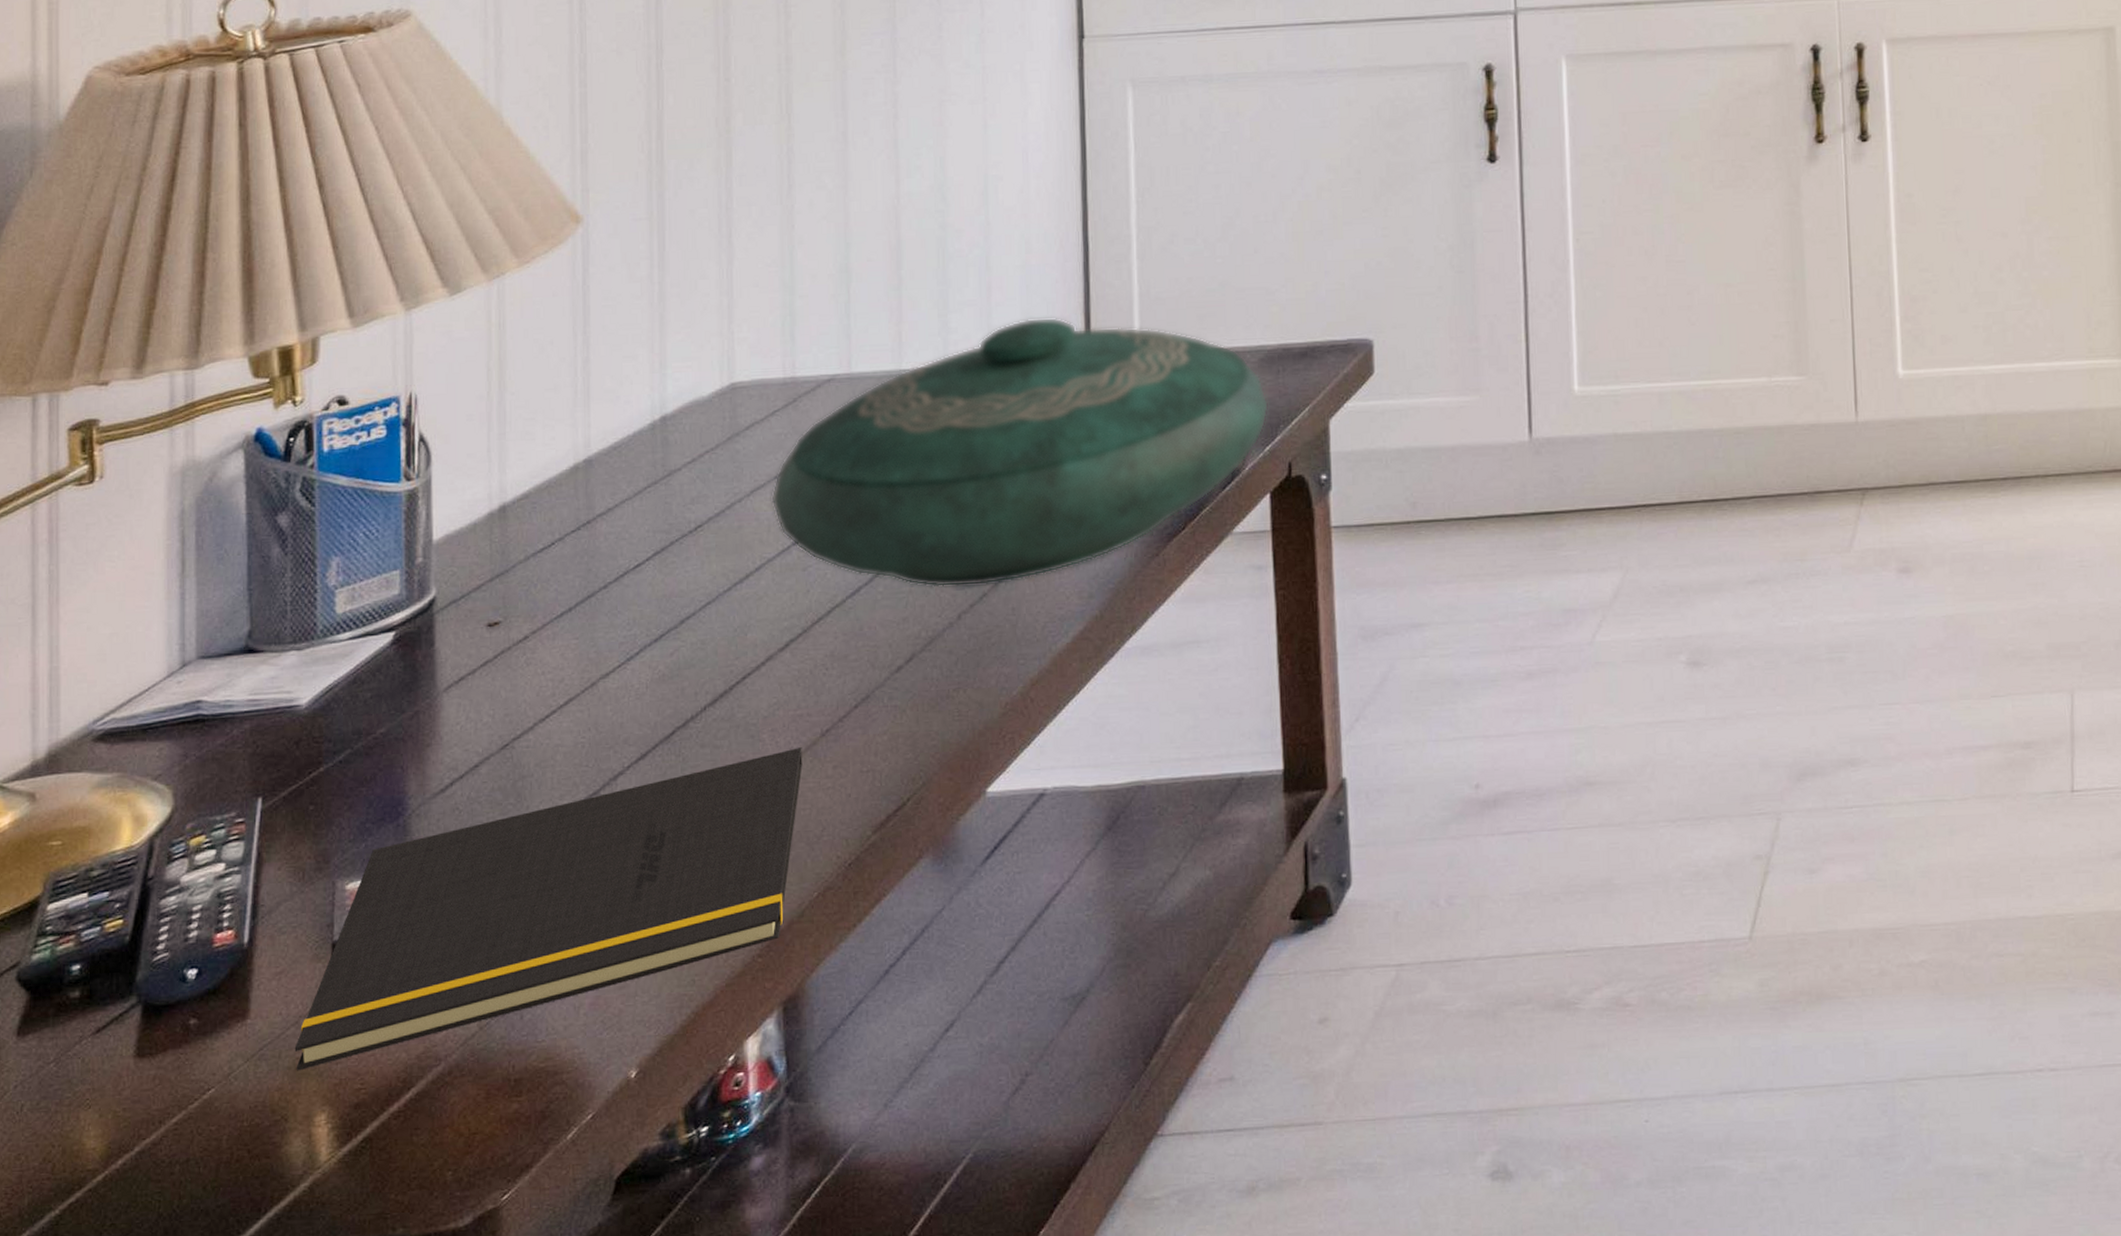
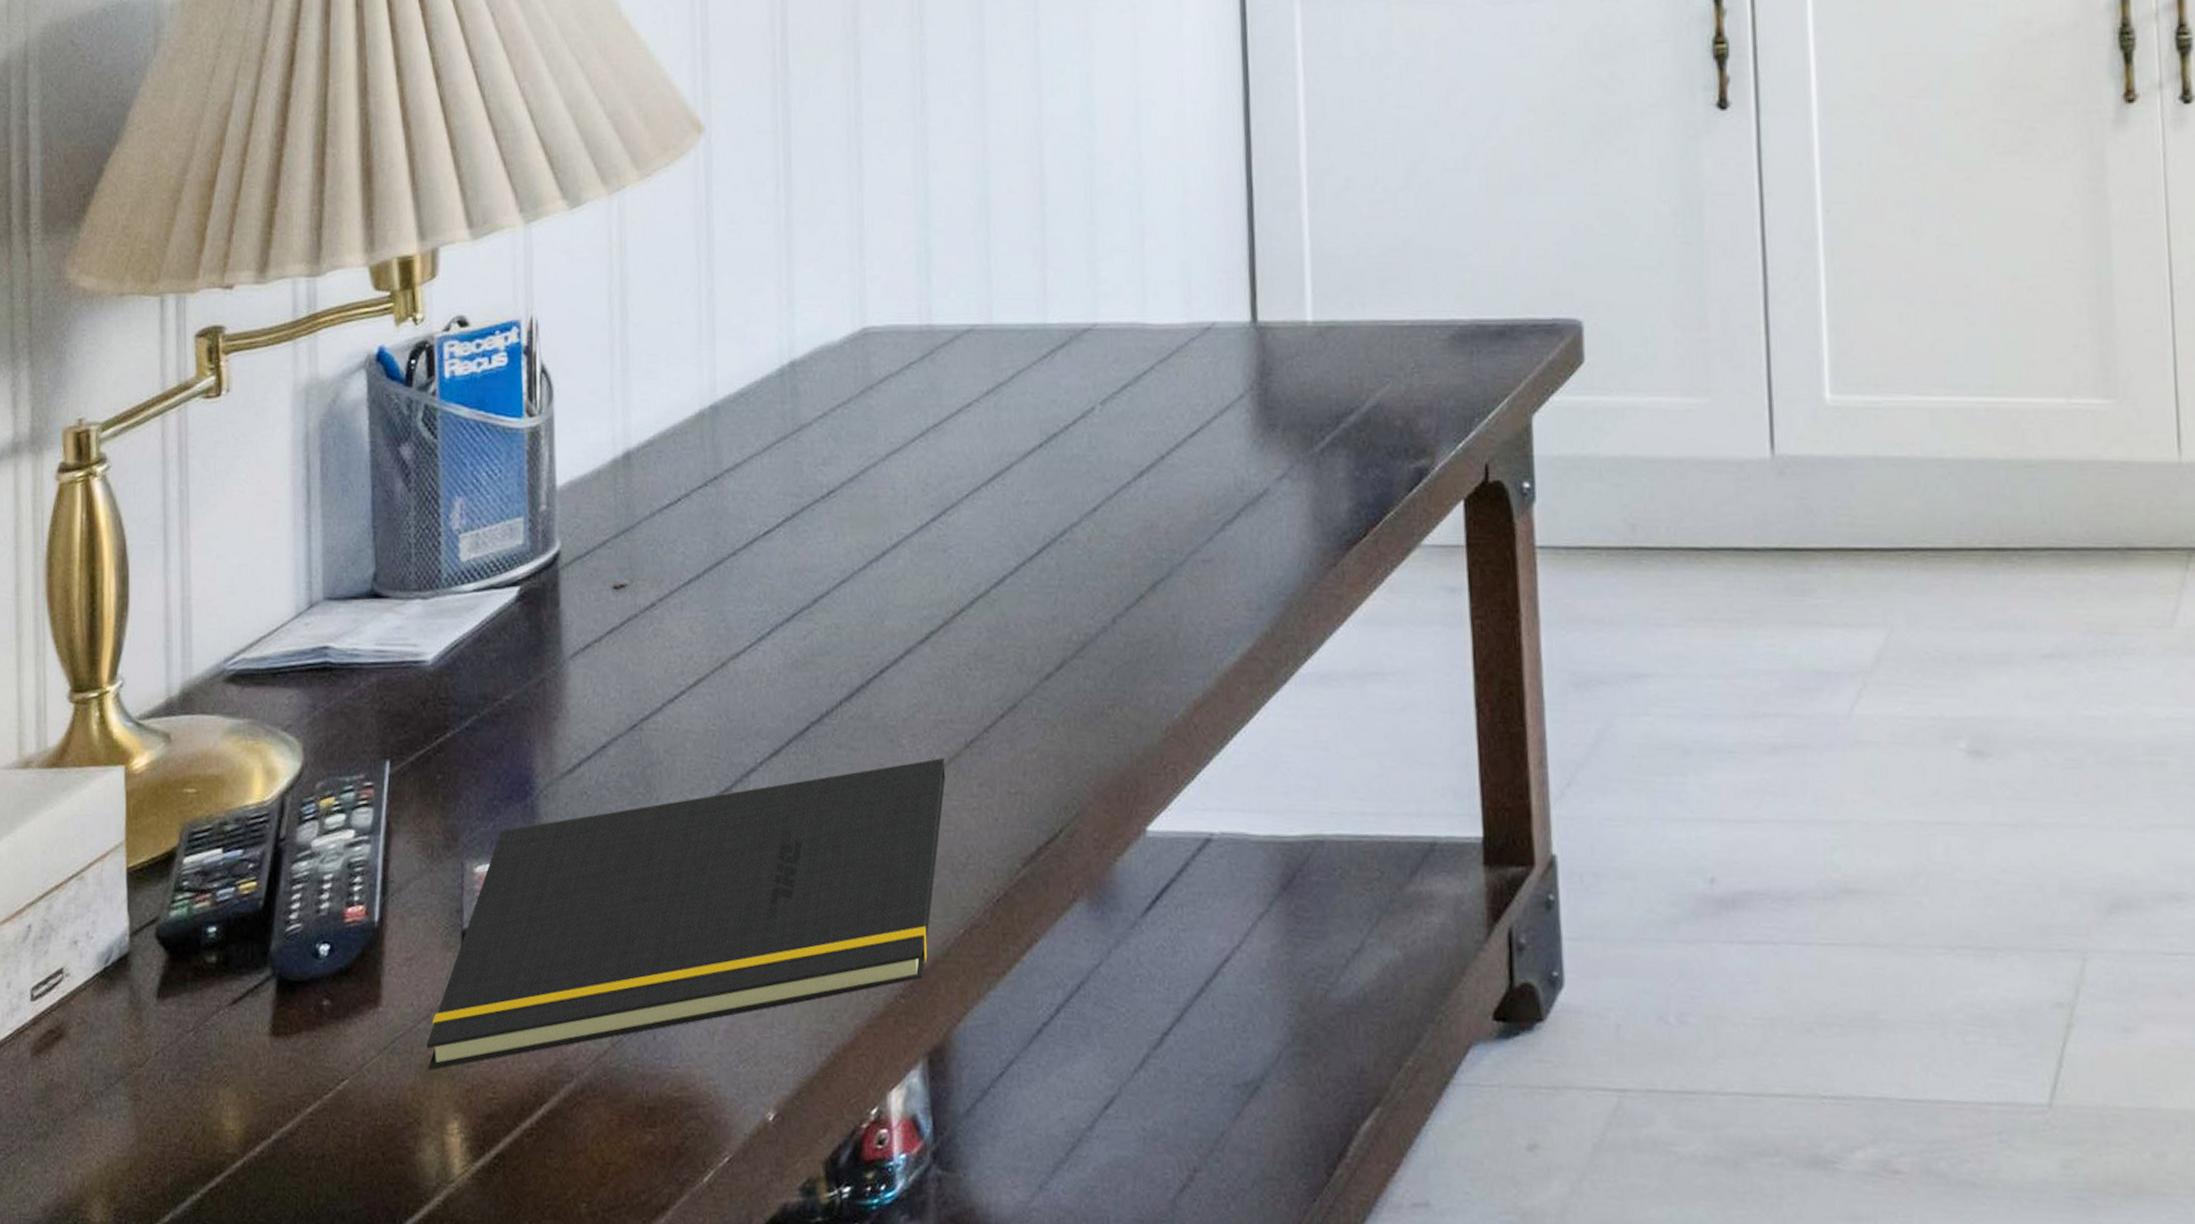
decorative bowl: present [770,317,1269,588] -> none [907,271,1462,586]

